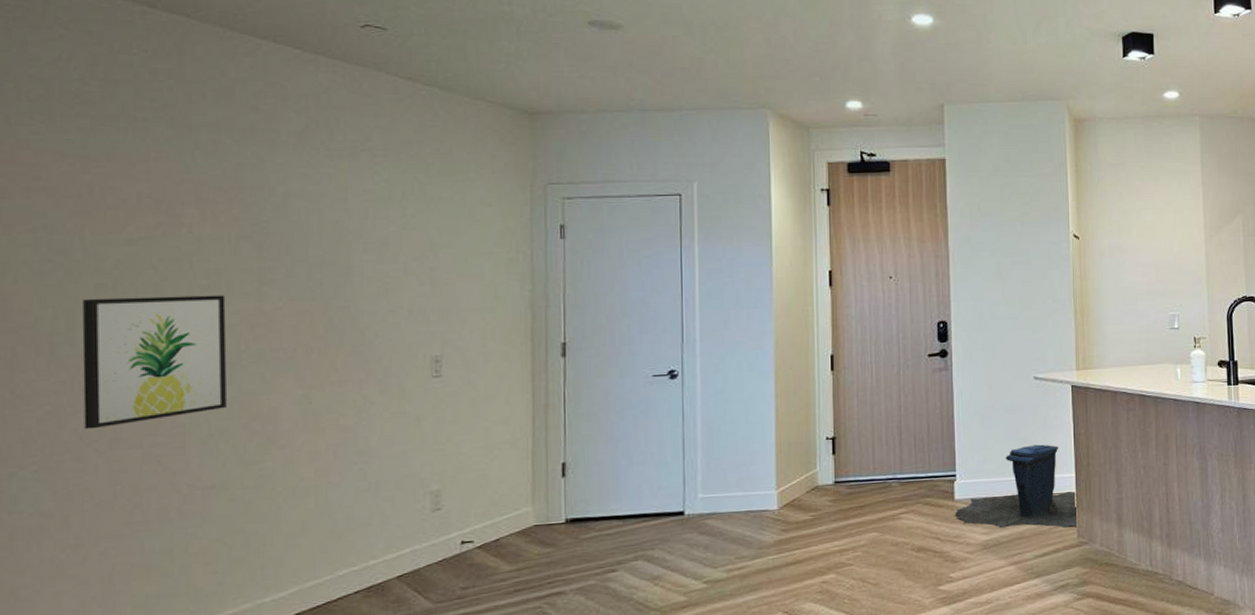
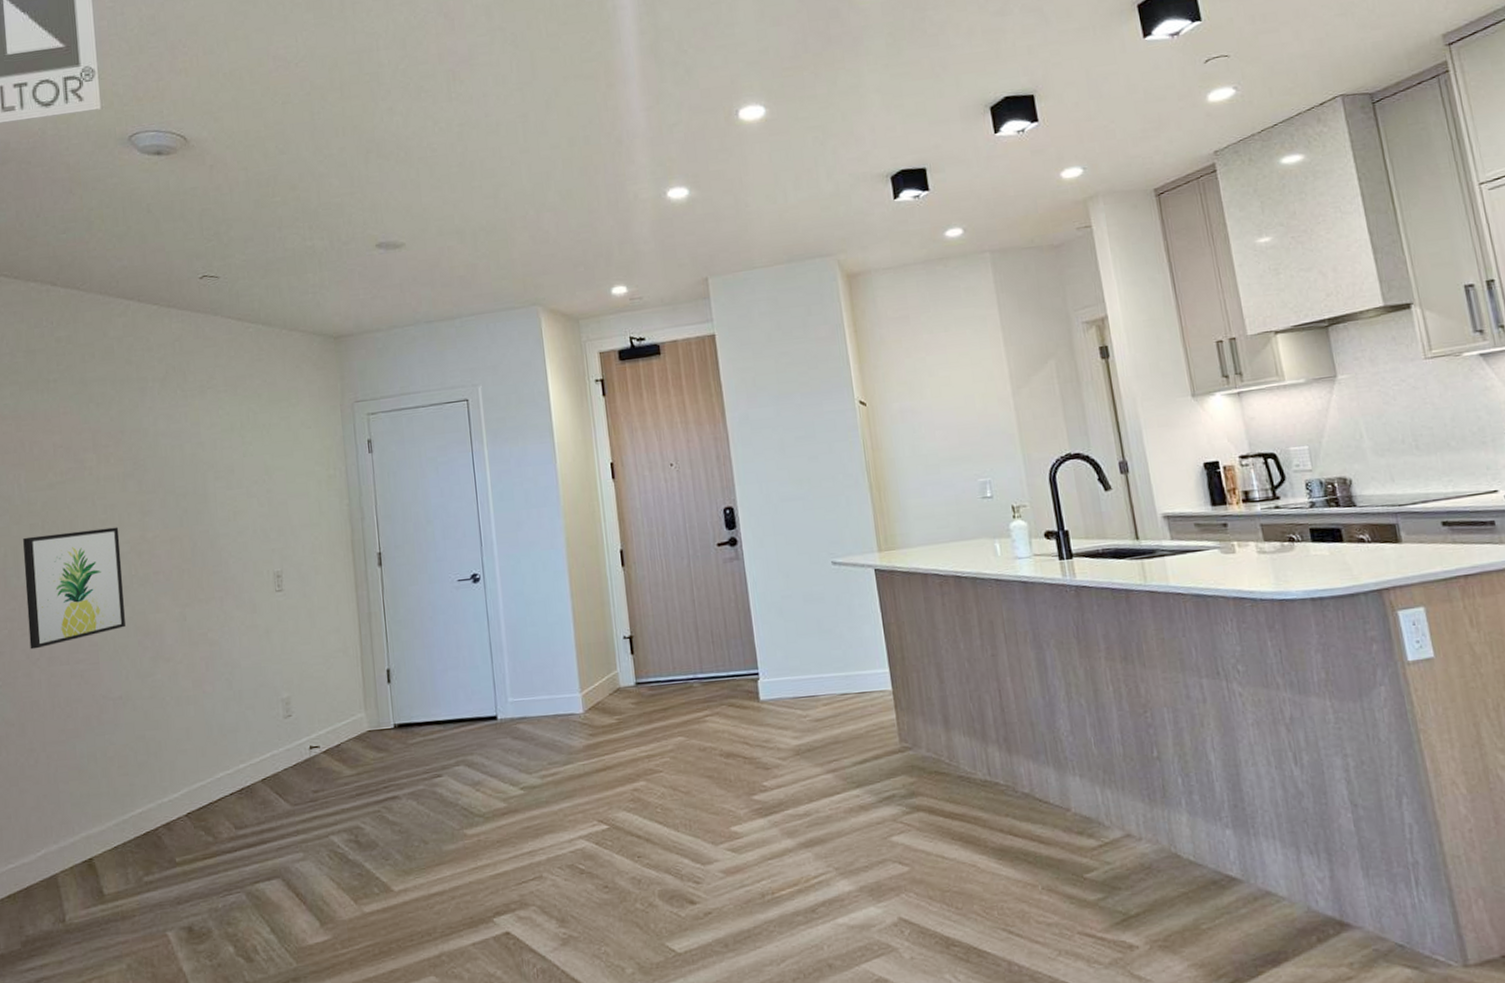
trash can: present [955,444,1078,528] -> none [762,636,899,732]

